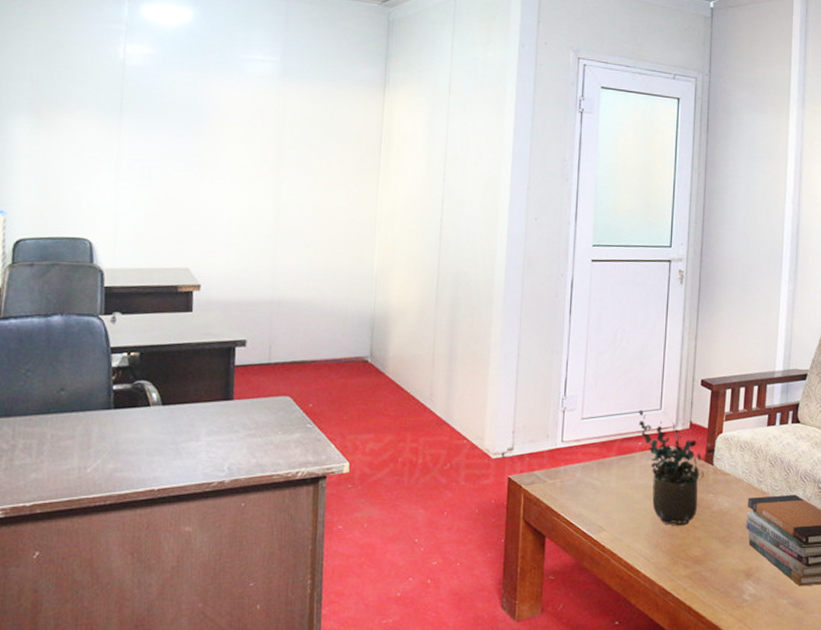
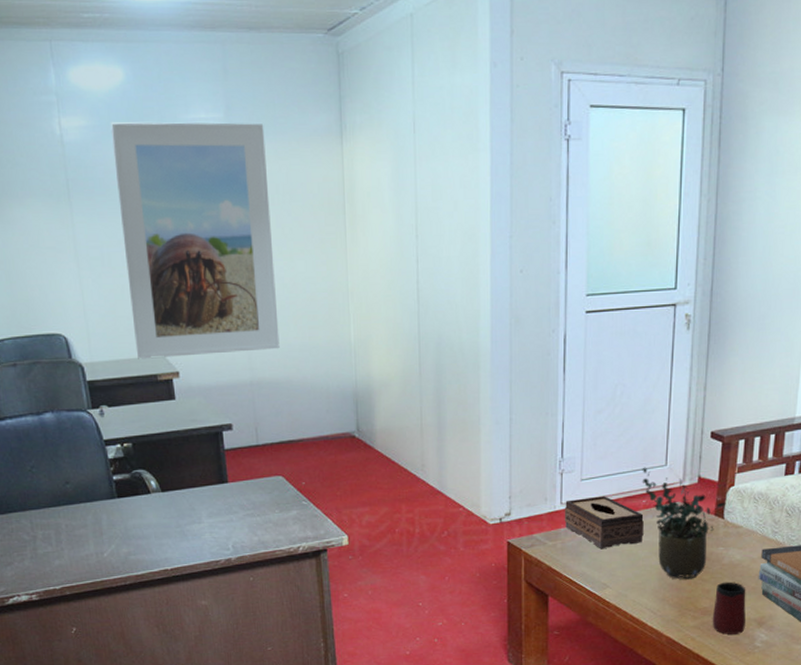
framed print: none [160,53,316,271] -> present [110,121,280,359]
tissue box: none [564,436,639,489] -> present [564,496,644,548]
mug: none [703,530,735,586] -> present [712,582,746,635]

